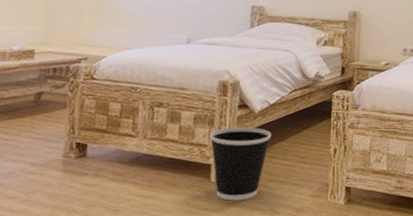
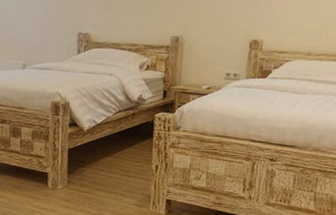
wastebasket: present [209,127,272,201] -> none [45,142,99,205]

